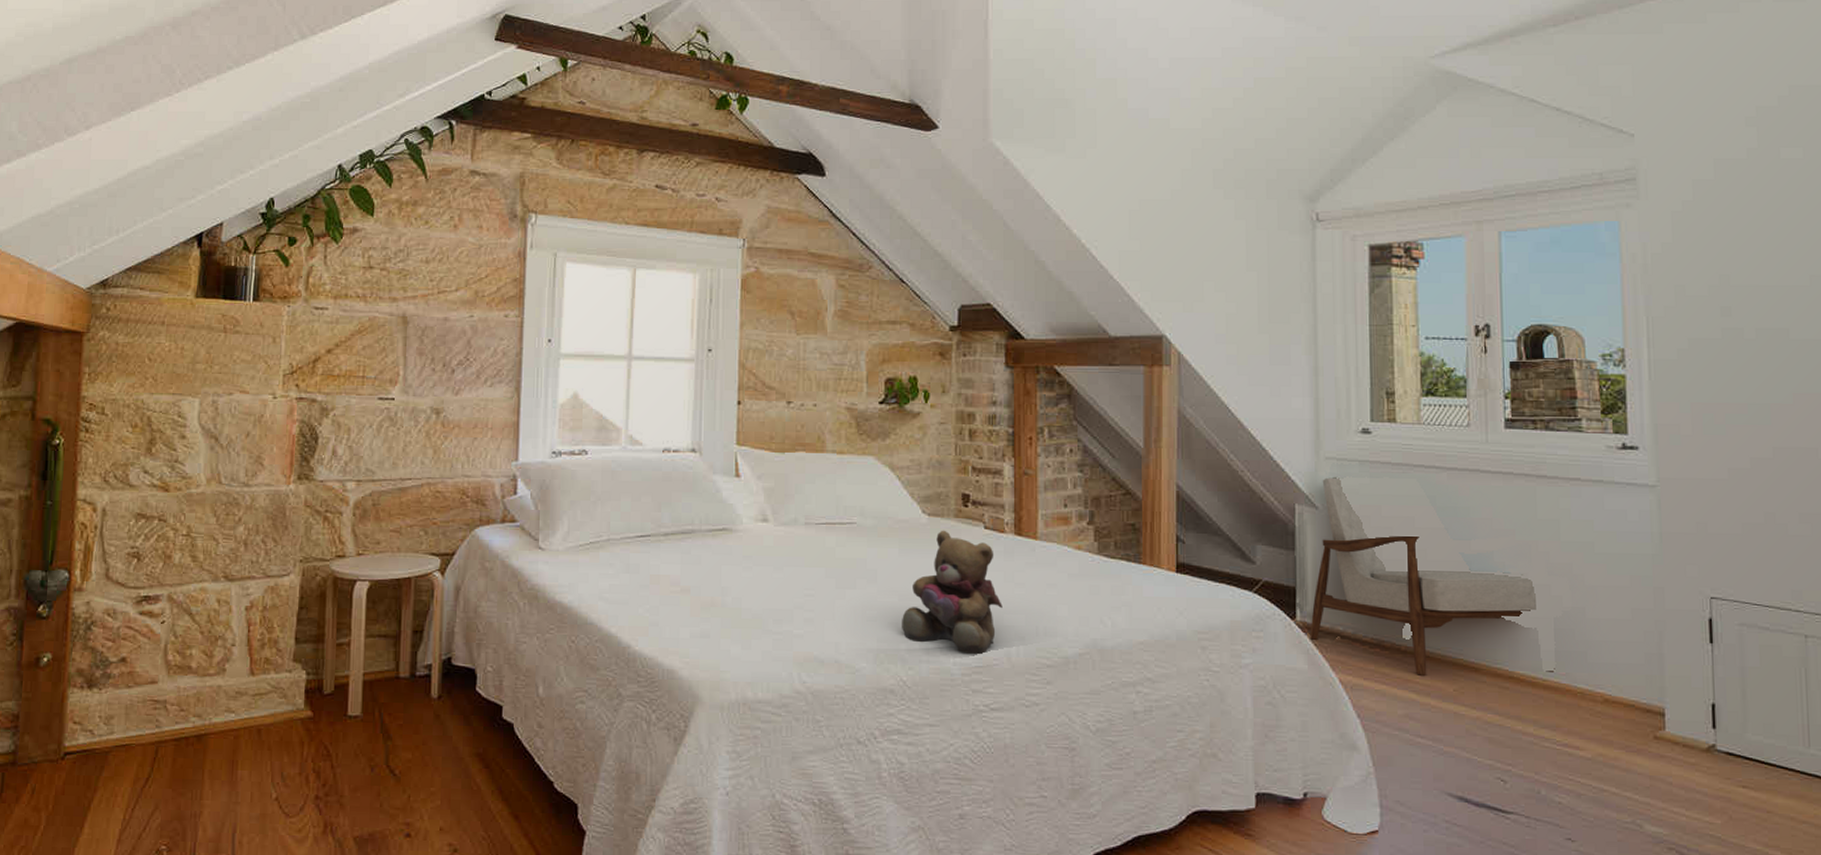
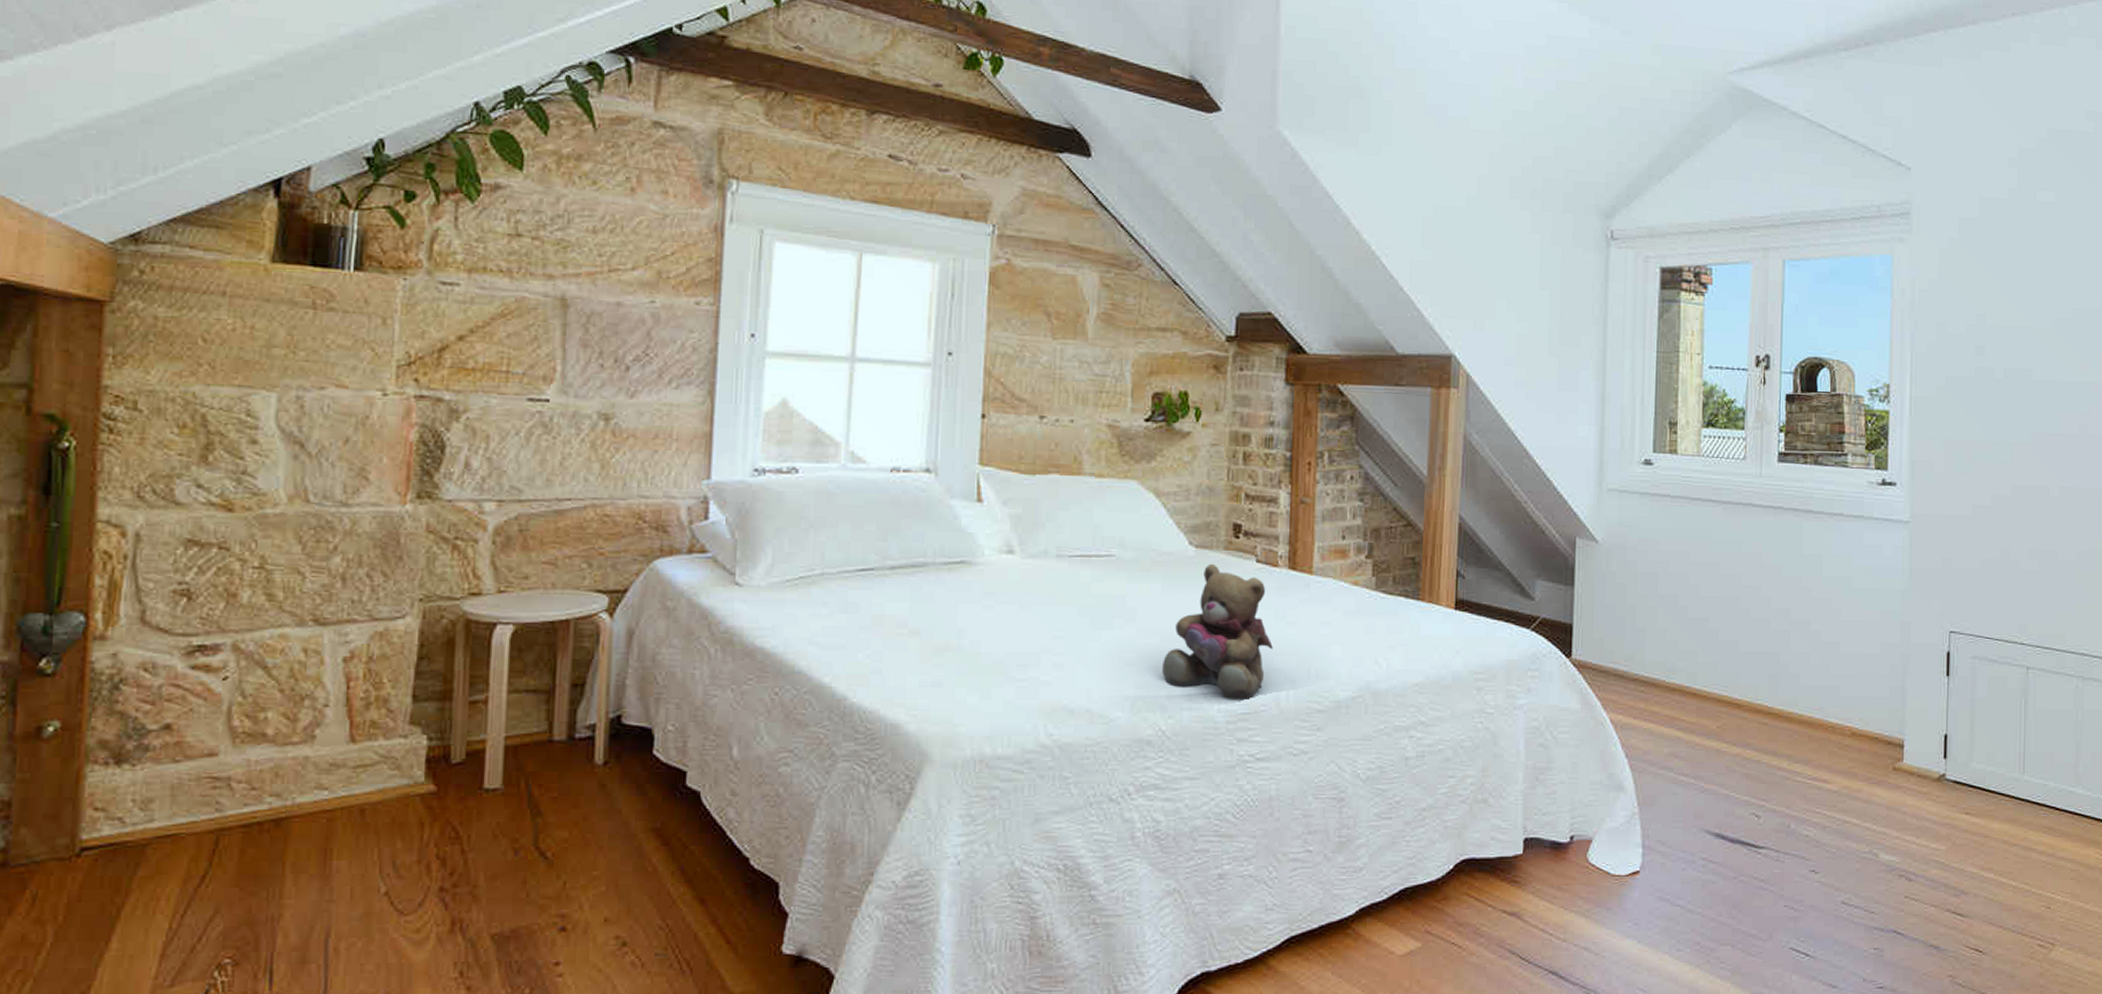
armchair: present [1310,477,1555,676] -> none [1584,510,1810,713]

